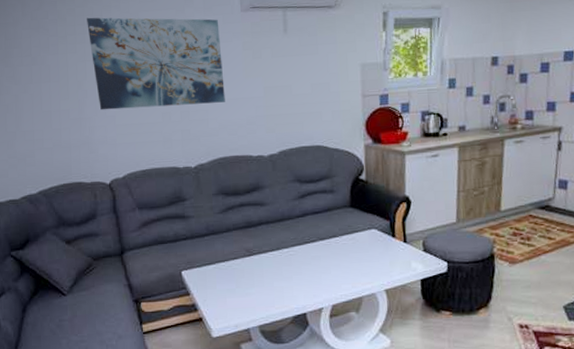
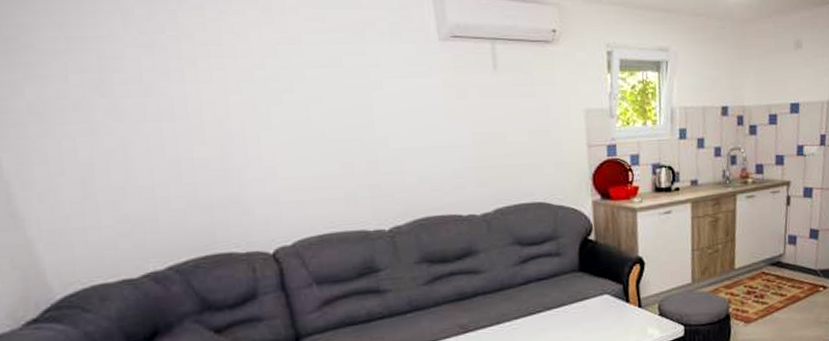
wall art: present [87,17,225,110] -> none [225,35,425,159]

